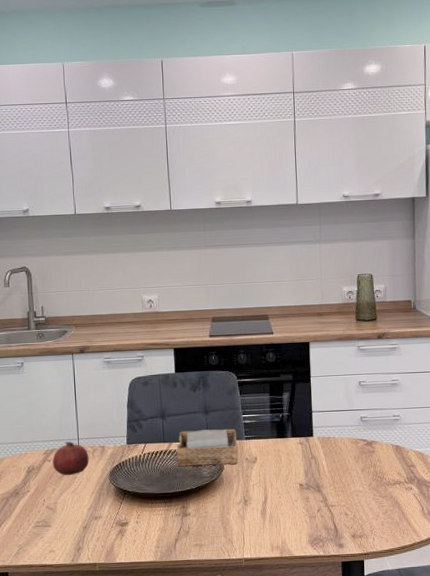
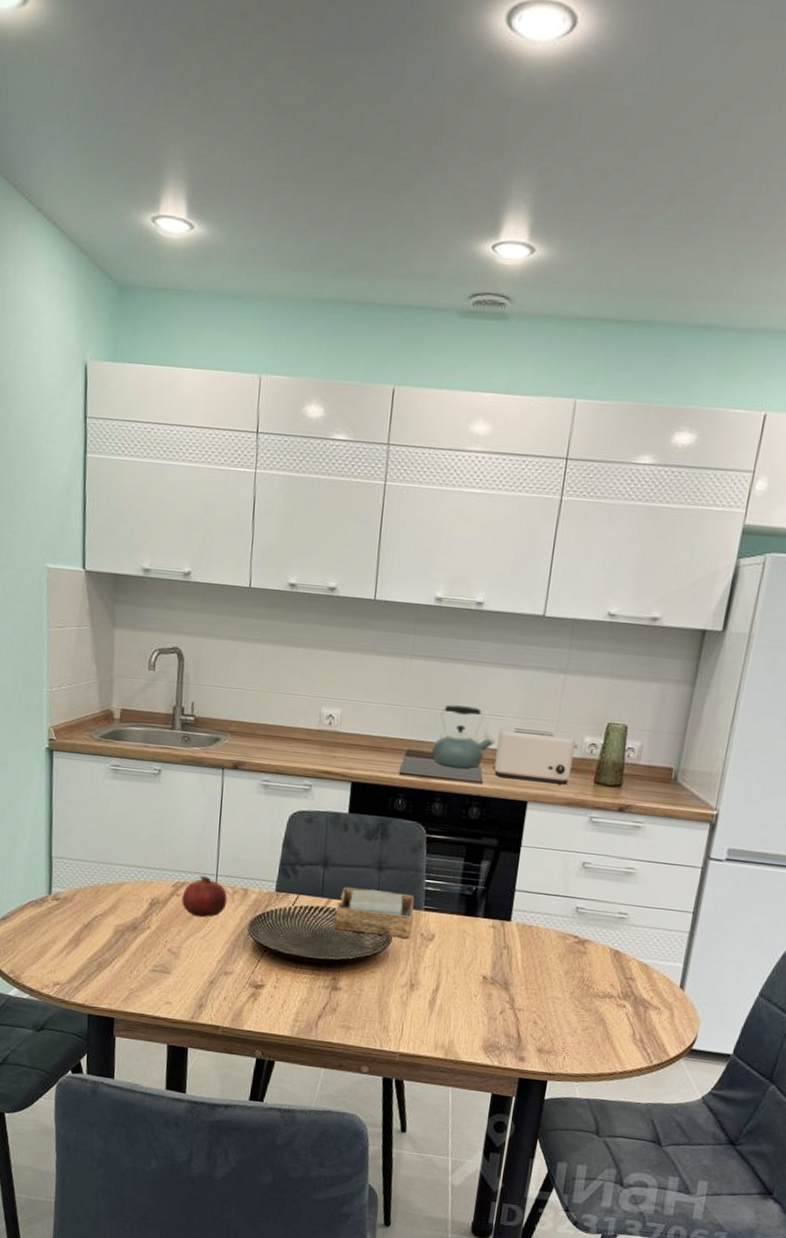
kettle: none [231,278,278,326] -> present [432,704,496,770]
toaster: none [278,286,340,327] -> present [492,725,579,785]

